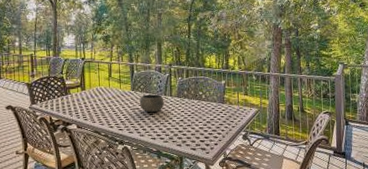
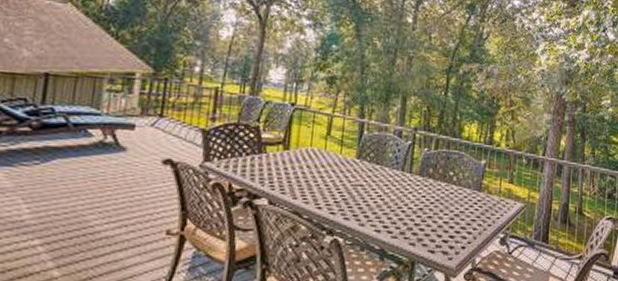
bowl: present [139,94,164,112] -> none [364,167,400,193]

